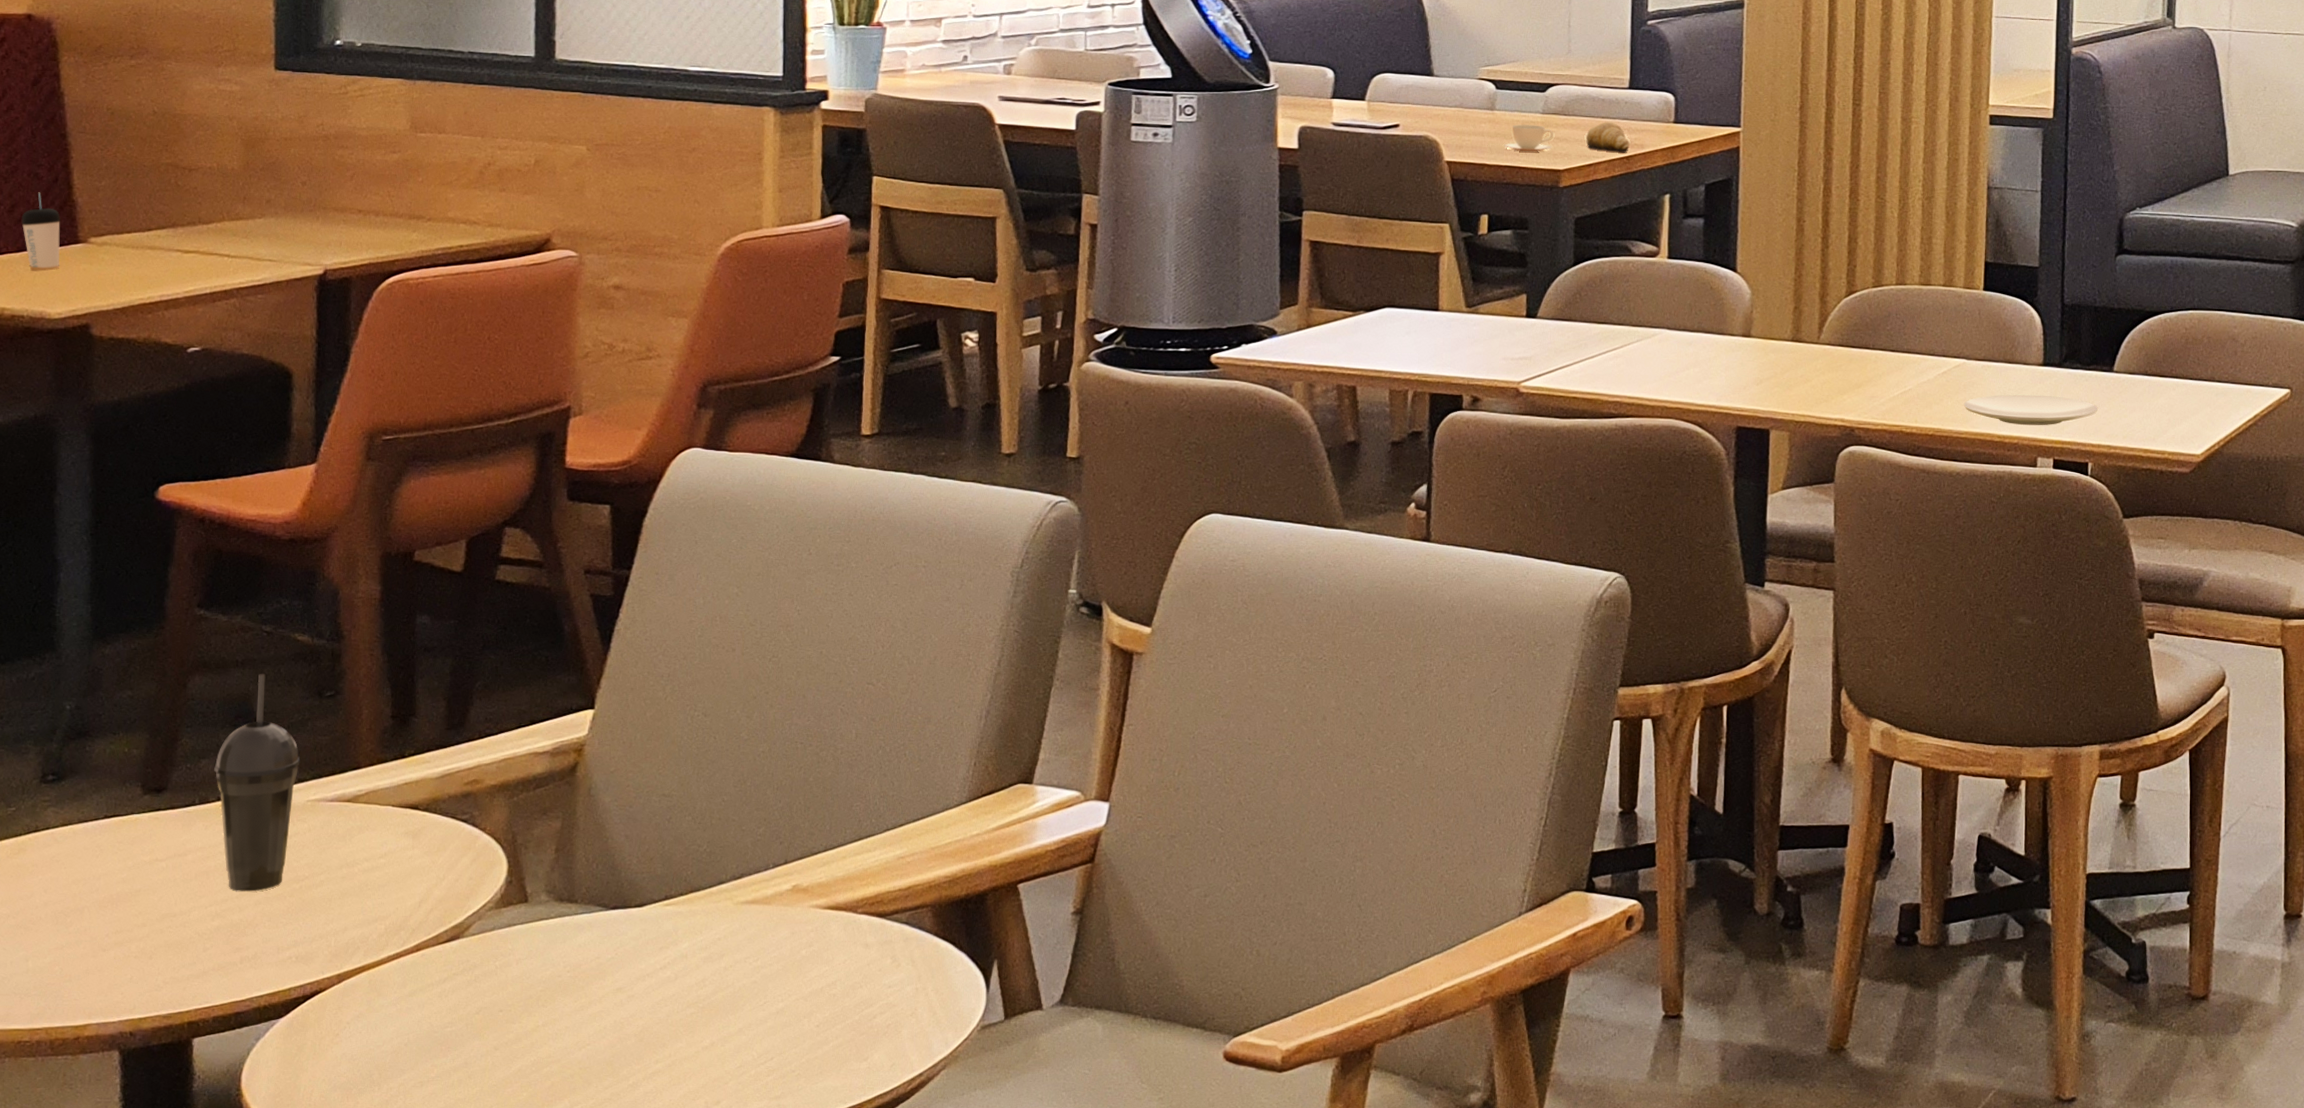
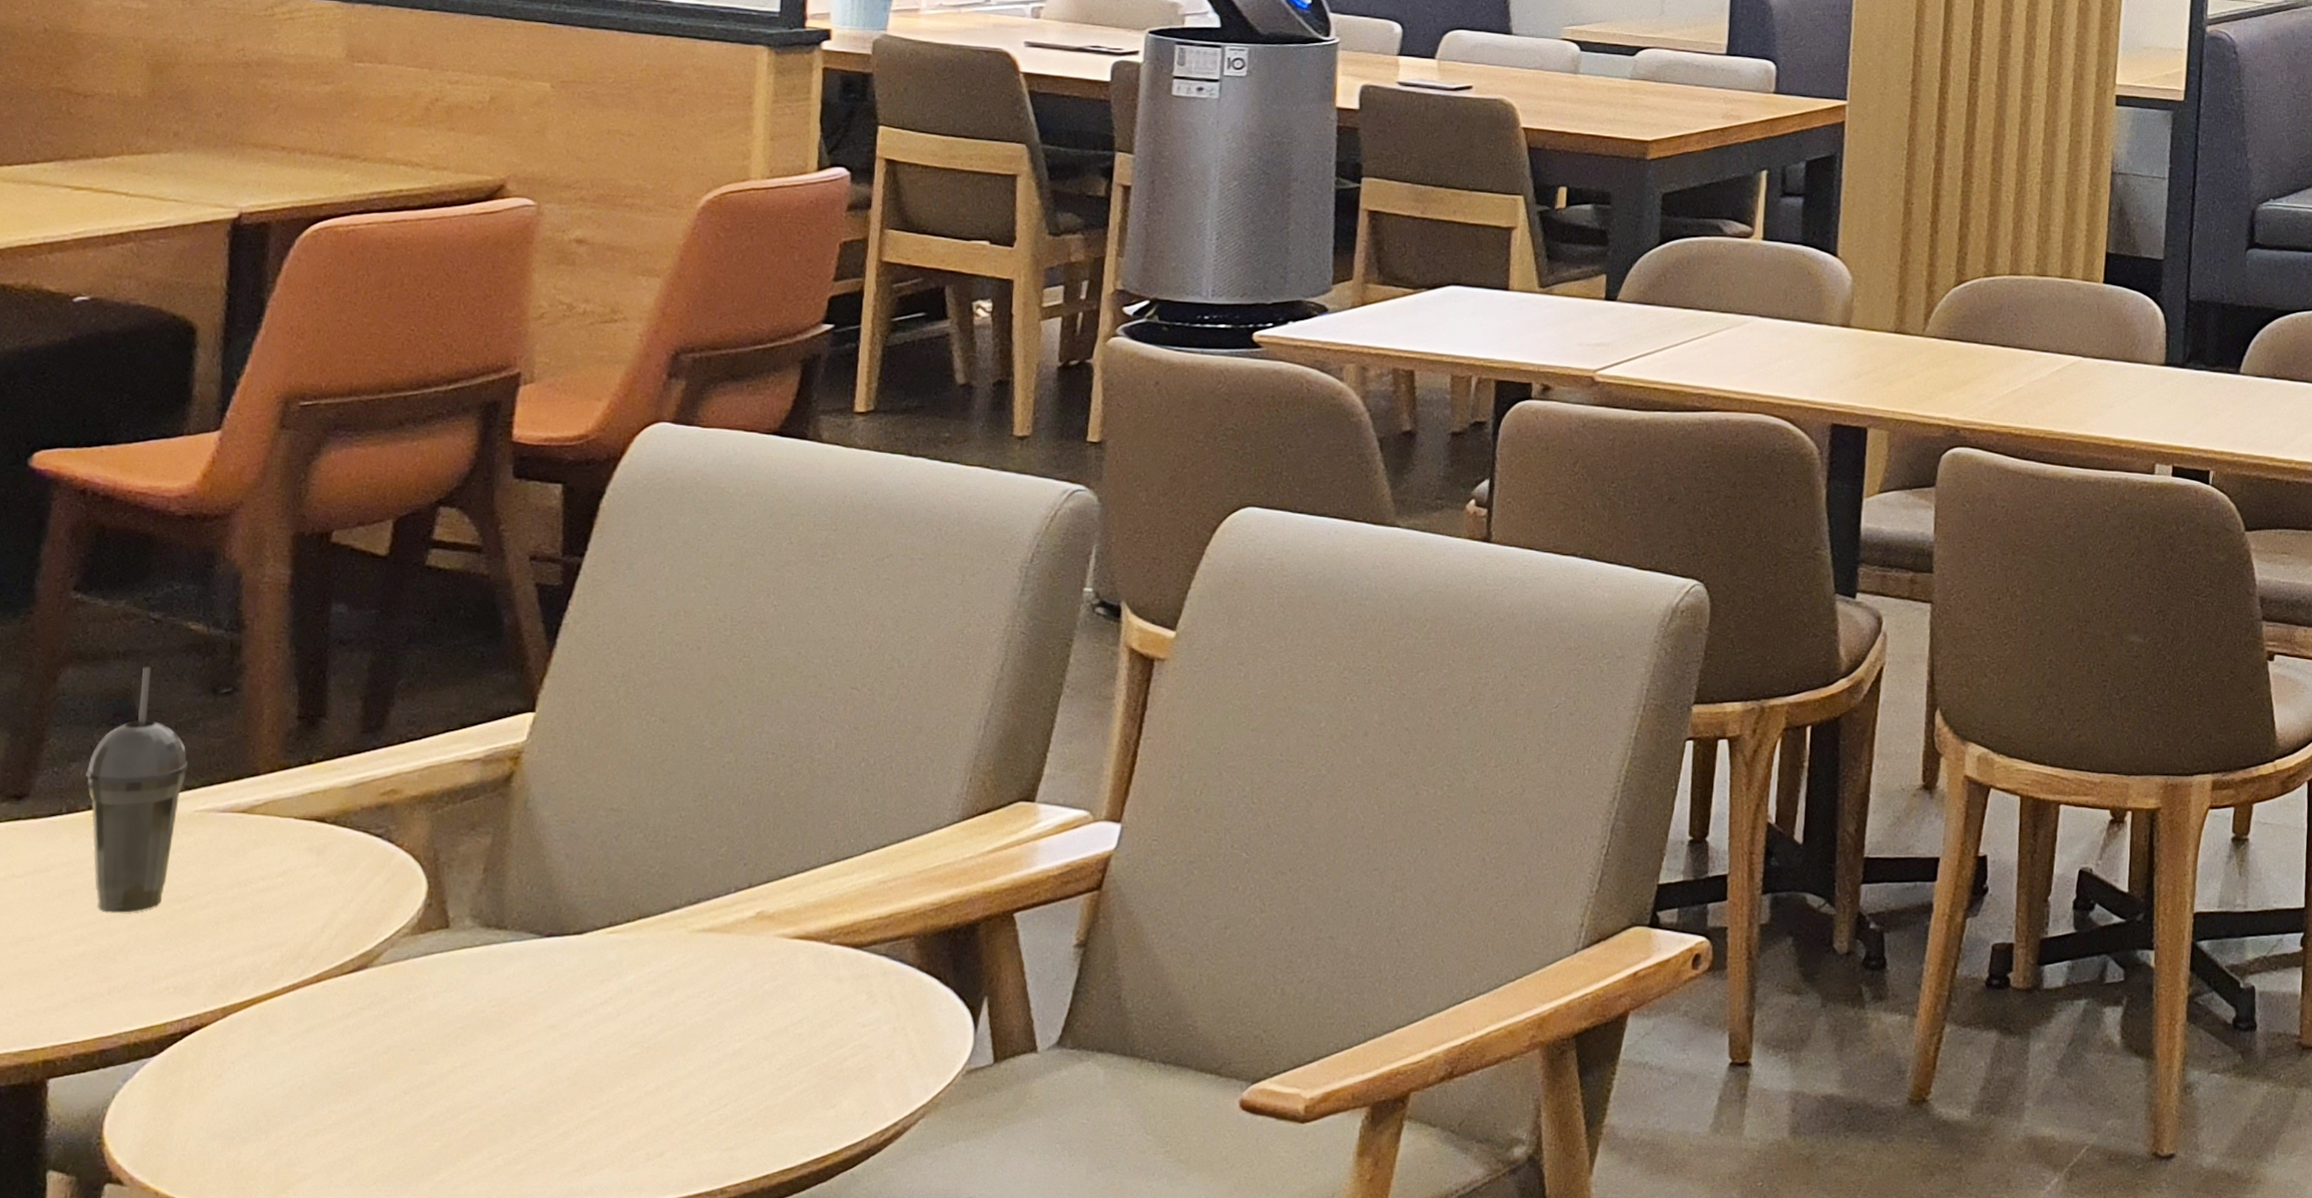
teacup: present [1504,124,1553,152] -> none [1587,90,1642,121]
crescent roll: present [1586,121,1630,153] -> none [1677,90,1725,125]
plate: present [1963,394,2098,426] -> none [2078,395,2222,430]

